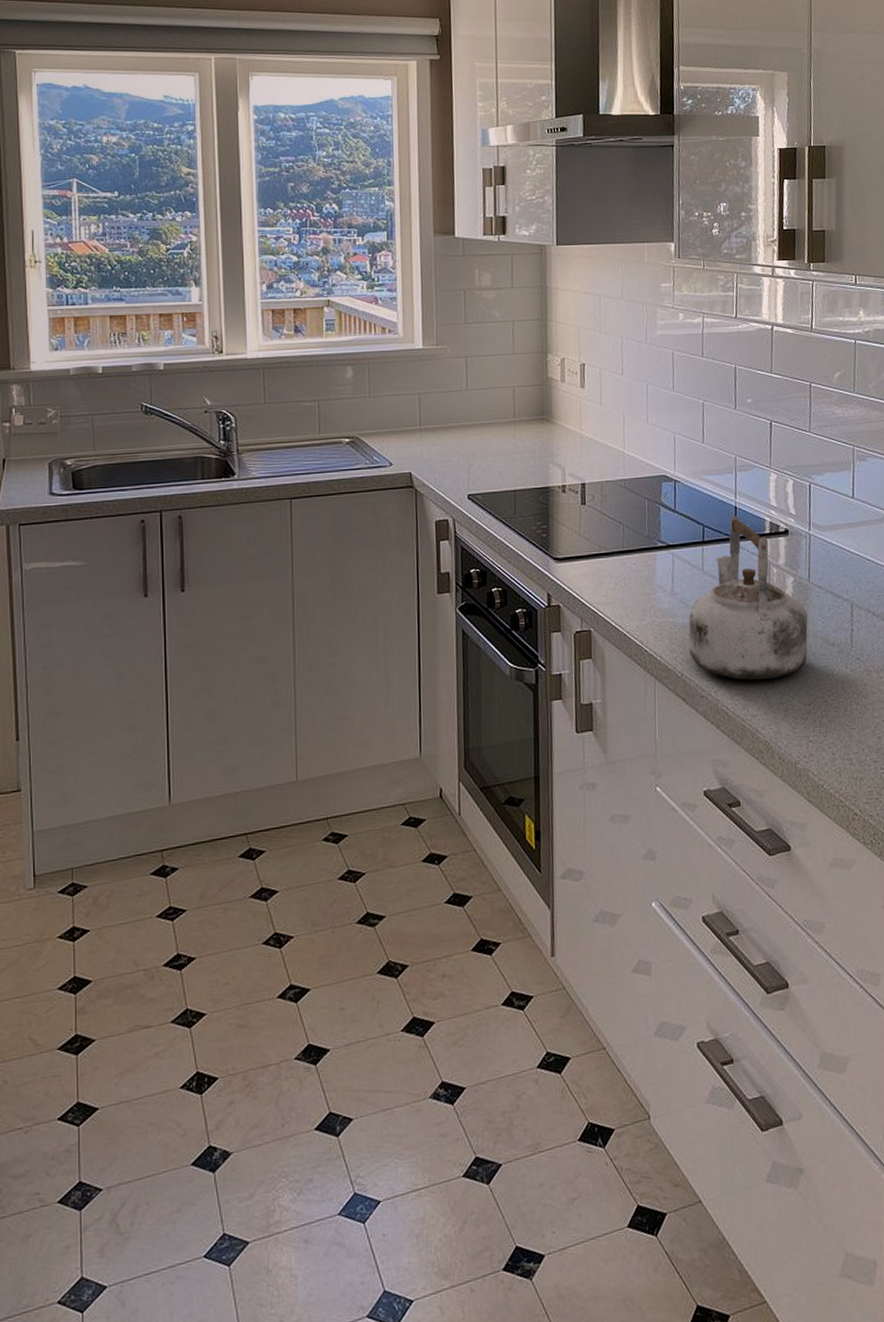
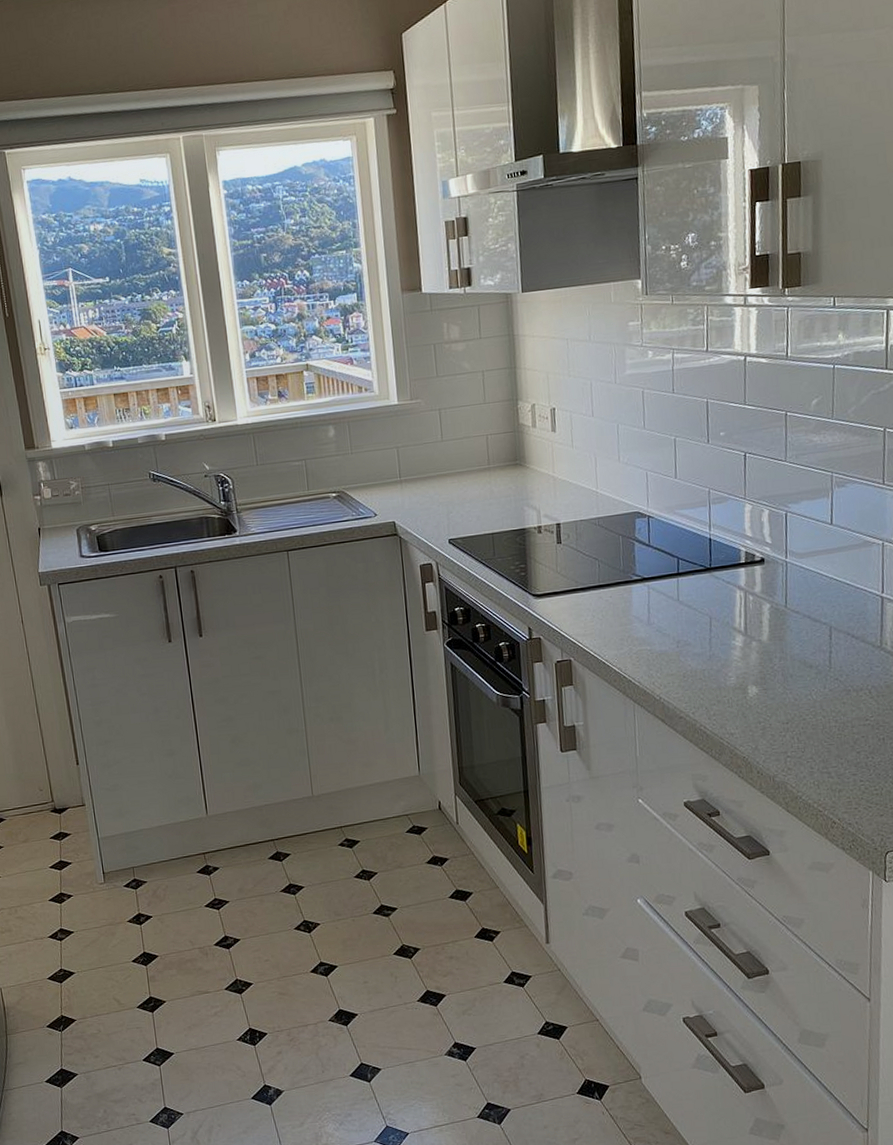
kettle: present [688,515,808,681] -> none [665,547,785,702]

